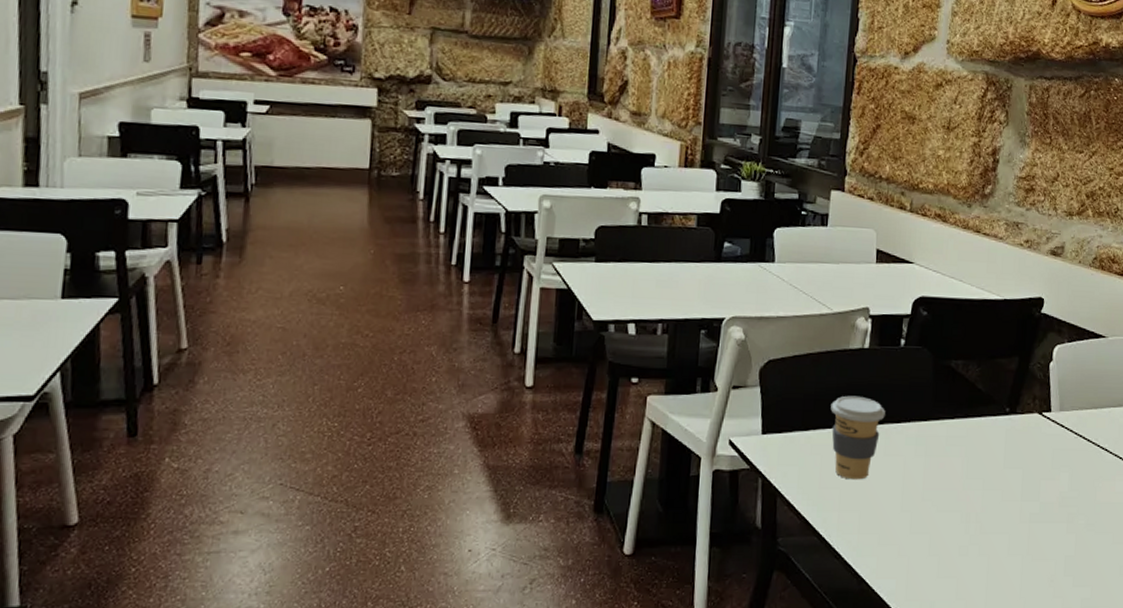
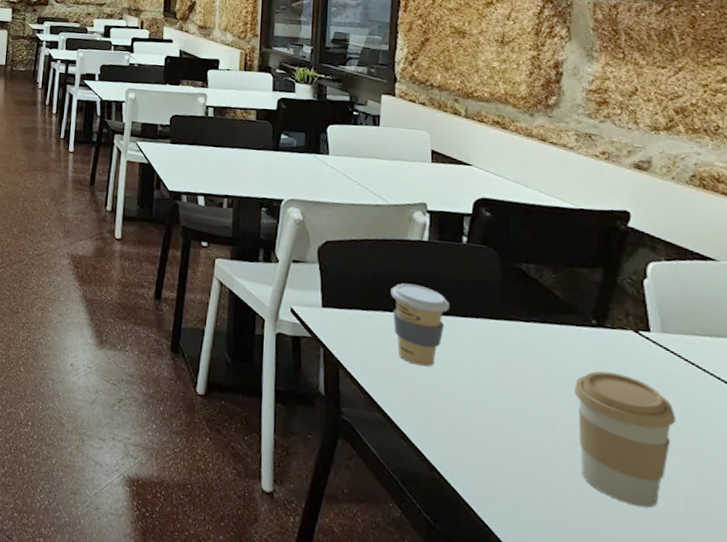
coffee cup: none [988,456,1064,575] -> present [575,370,676,508]

